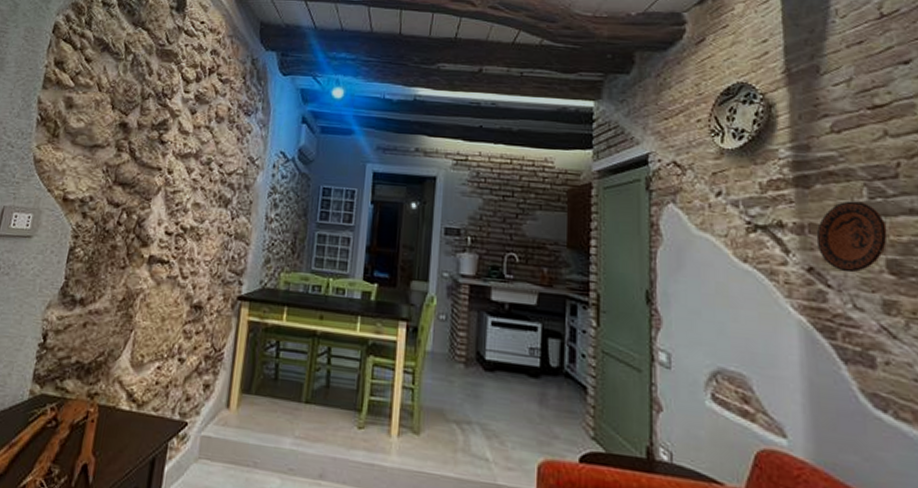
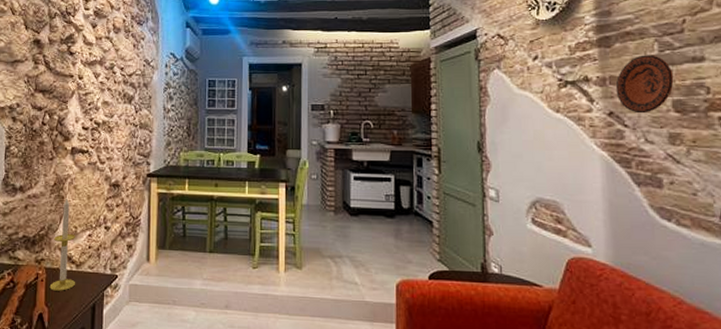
candle: none [100,317,142,438] -> present [49,198,76,291]

